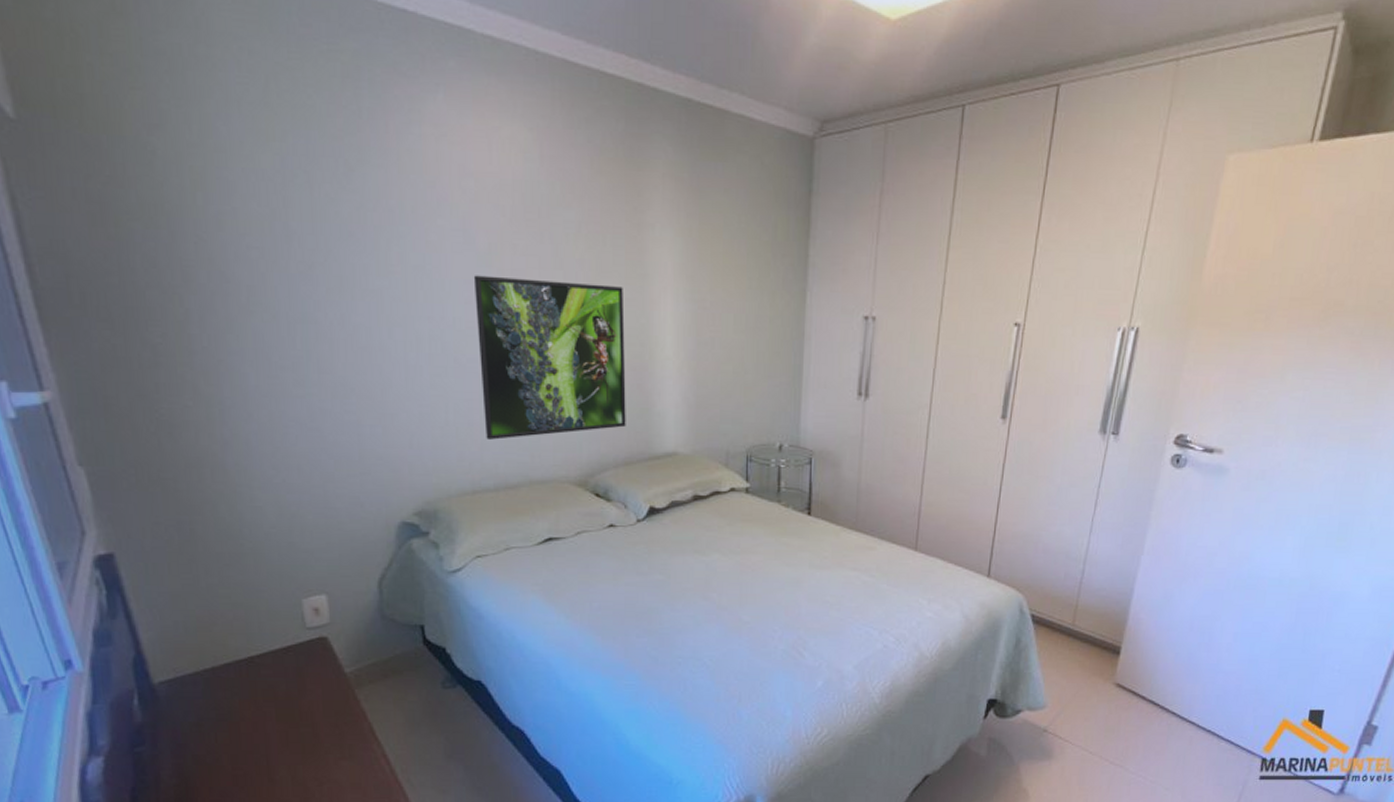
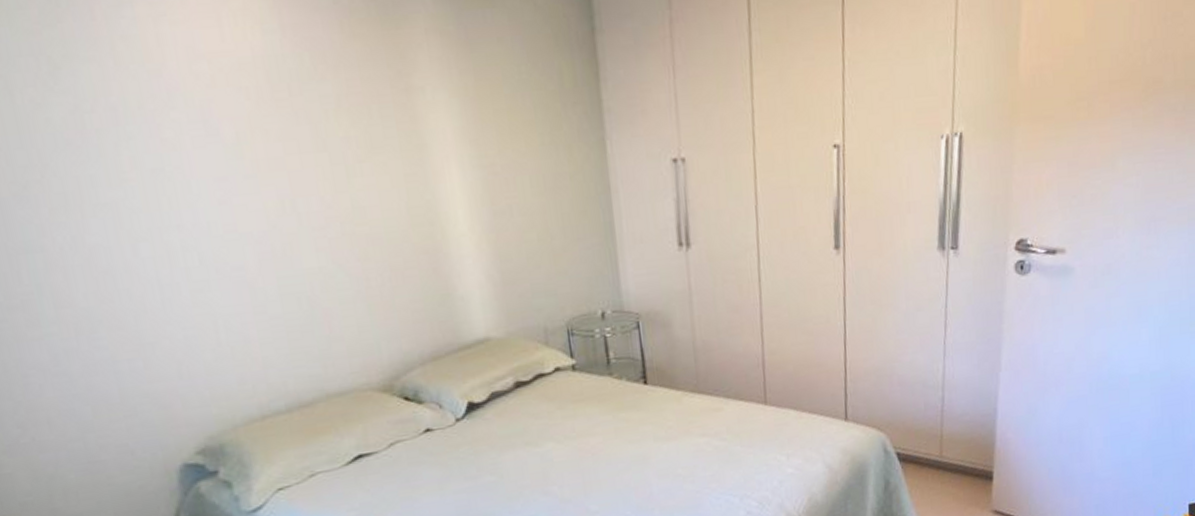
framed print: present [473,275,626,440] -> none [223,162,427,355]

